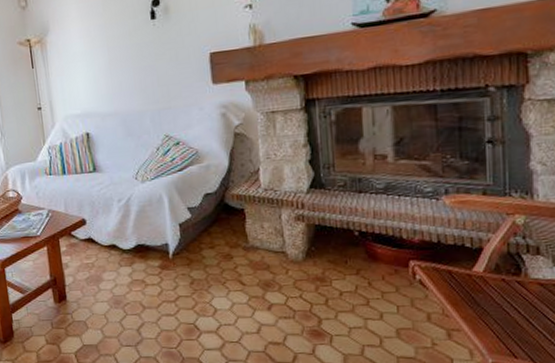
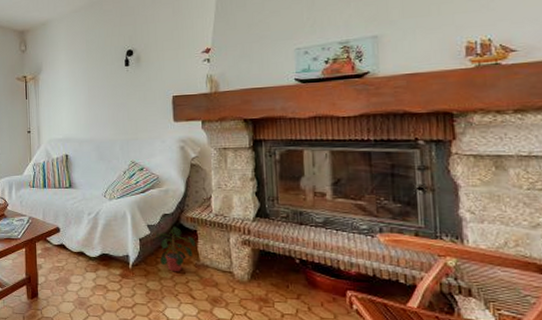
potted plant: none [197,206,244,258] -> present [155,226,196,272]

